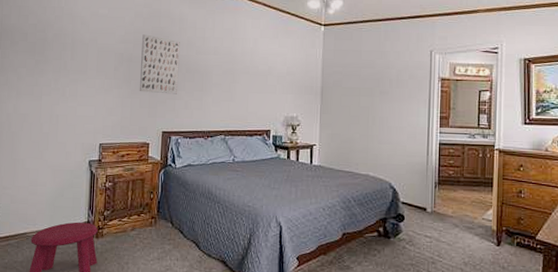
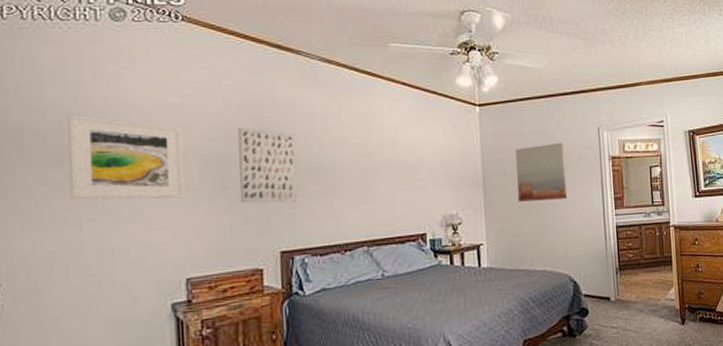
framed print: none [37,19,107,84] -> present [68,114,186,199]
wall art: none [349,61,397,113] -> present [515,142,567,202]

